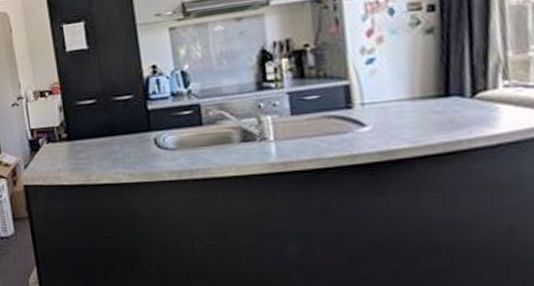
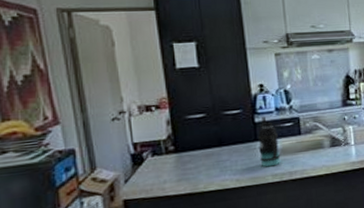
bottle: none [151,103,179,162] -> present [257,117,281,167]

